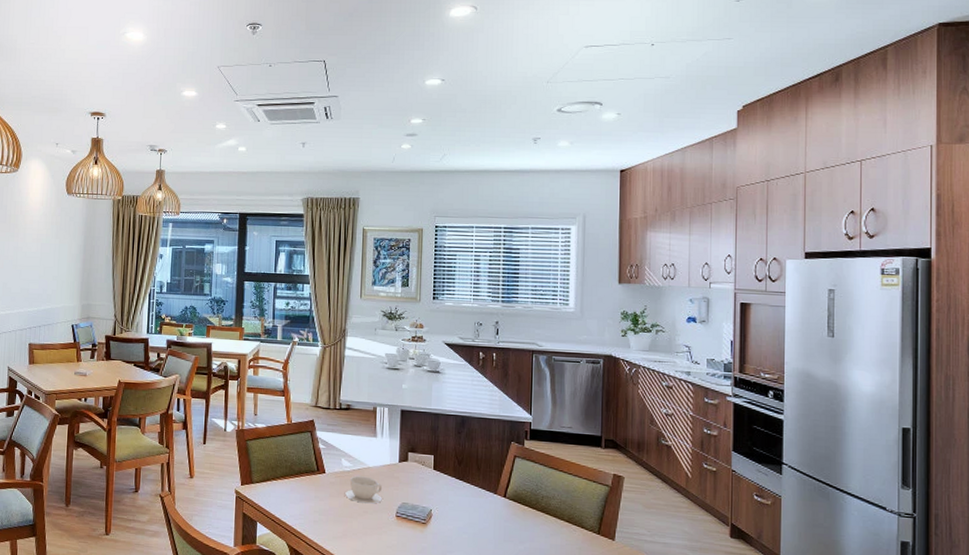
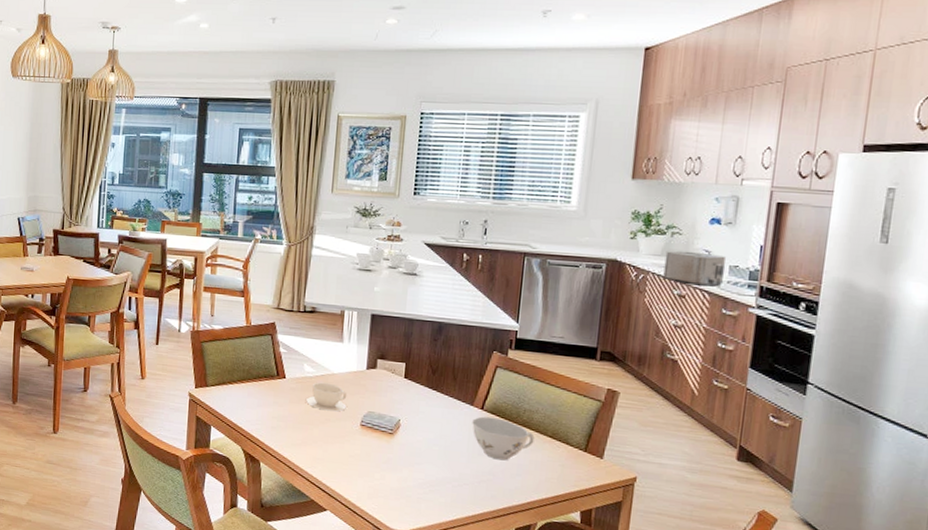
teacup: none [497,504,553,546] -> present [472,416,535,461]
toaster: none [652,346,703,378] -> present [663,250,726,287]

